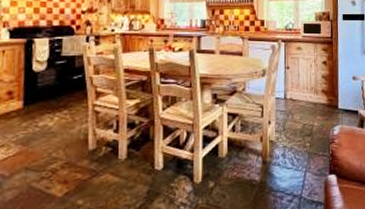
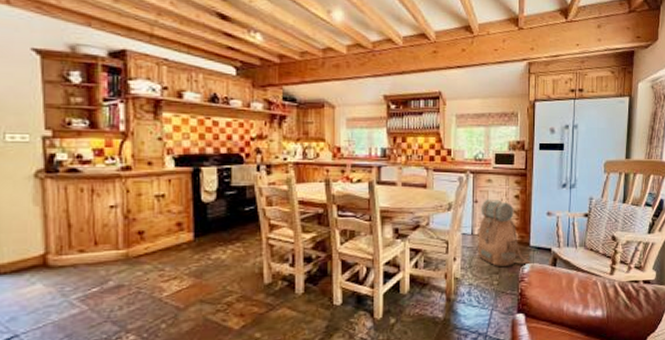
backpack: none [290,65,341,129] -> present [478,198,532,266]

